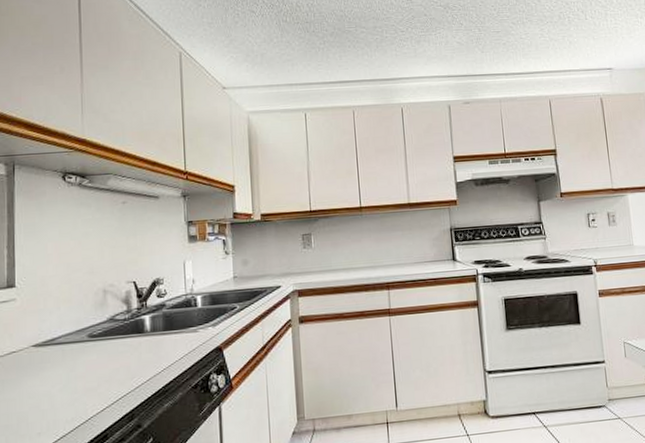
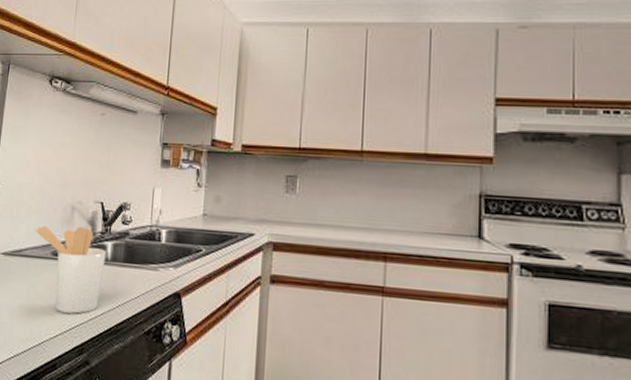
utensil holder: none [67,306,145,387] -> present [35,226,106,314]

